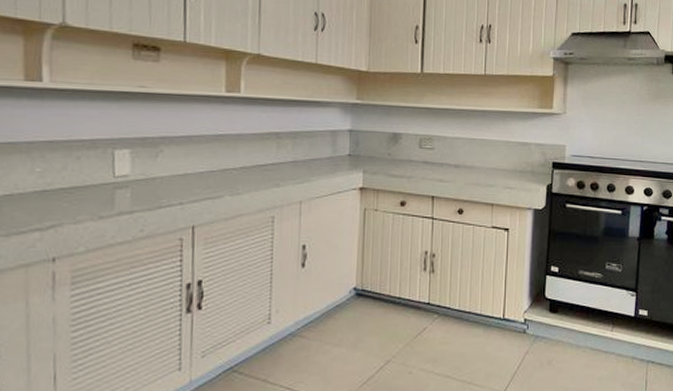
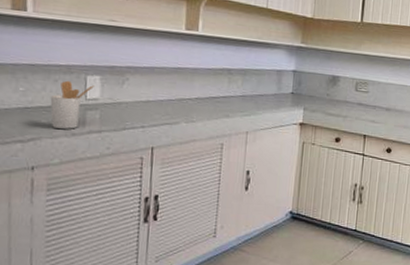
utensil holder: none [72,156,123,212] -> present [50,80,94,129]

